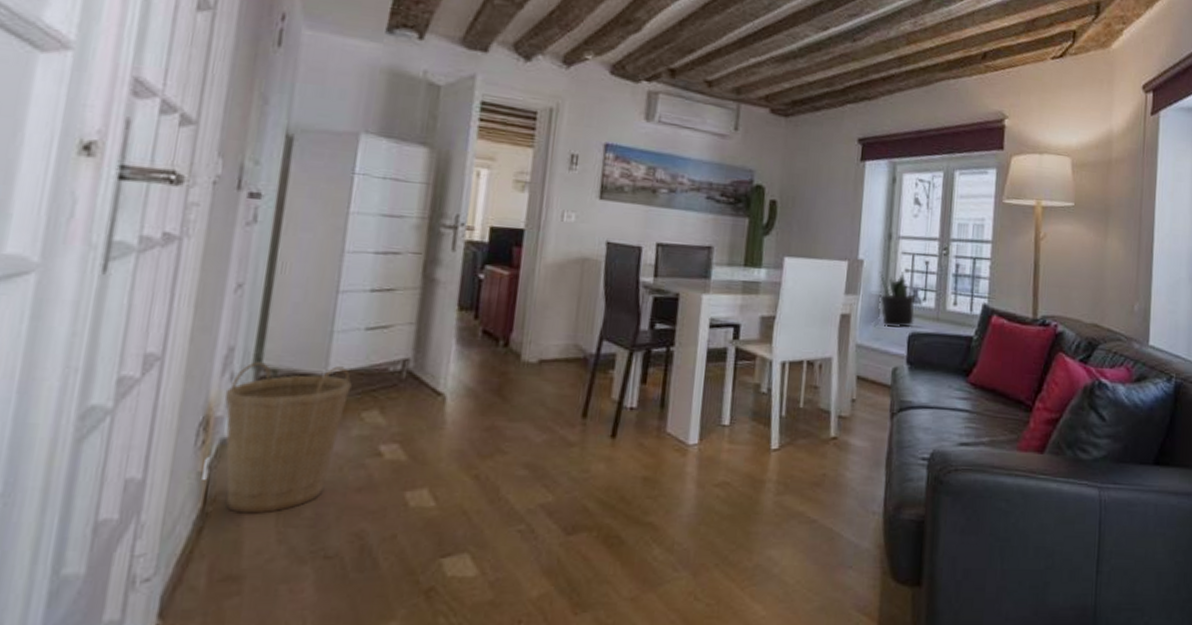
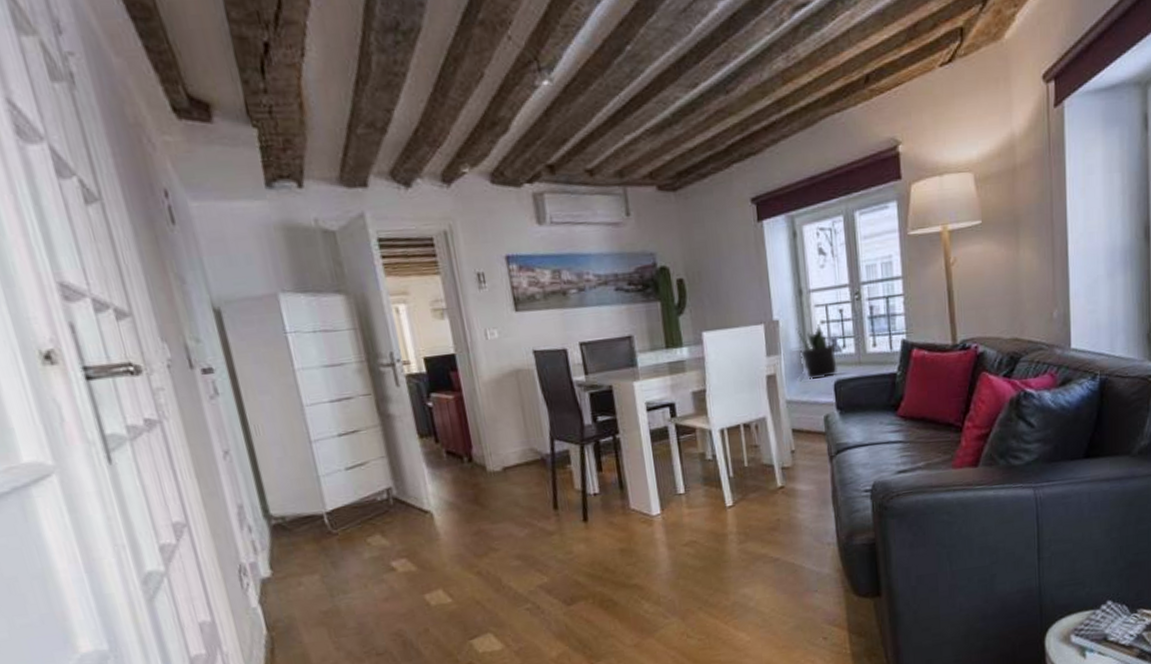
basket: present [225,362,352,514] -> none [250,504,358,634]

